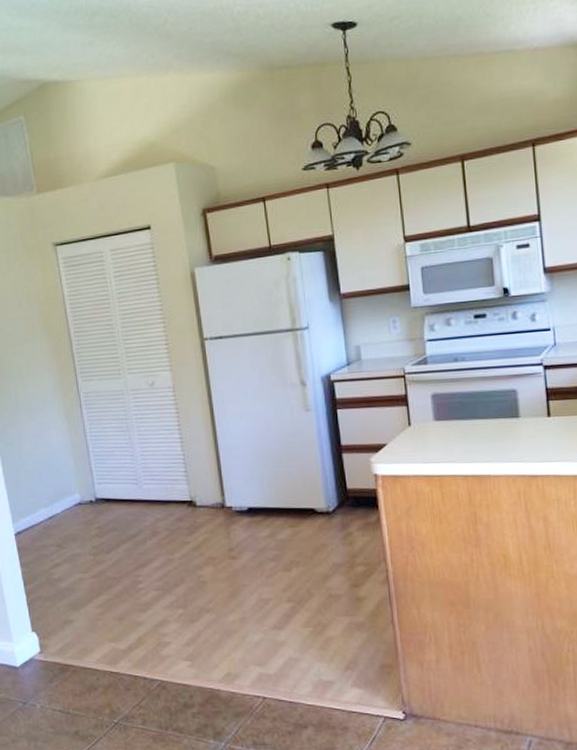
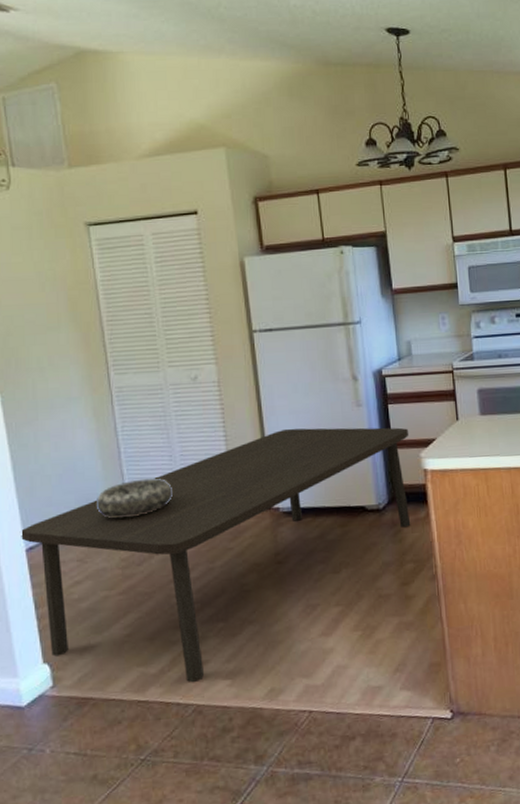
dining table: none [10,431,361,661] -> present [21,427,411,683]
decorative bowl: none [70,475,135,511] -> present [95,478,173,519]

